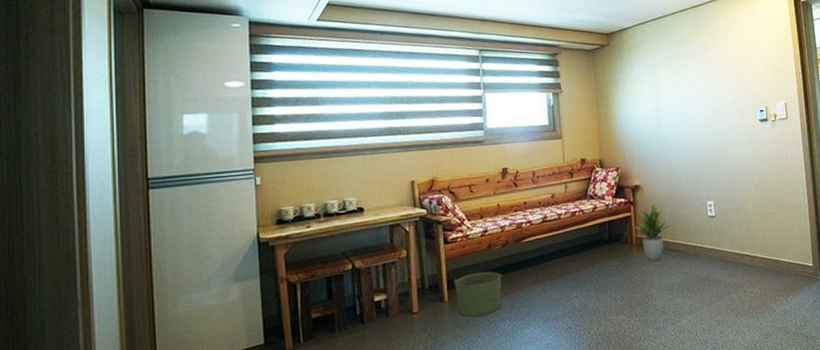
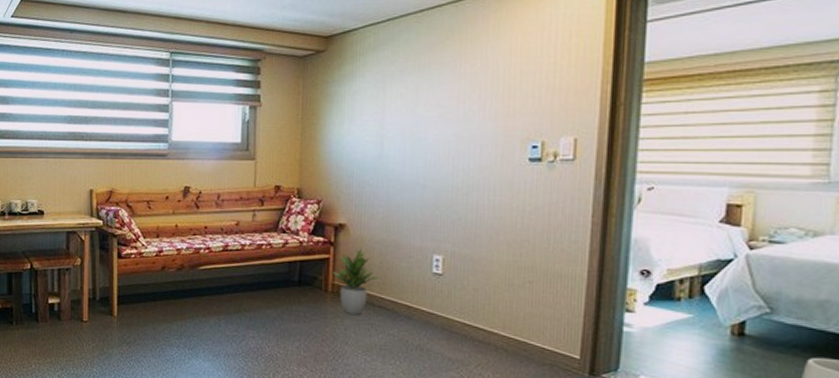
basket: present [454,271,503,317] -> none [124,292,174,337]

